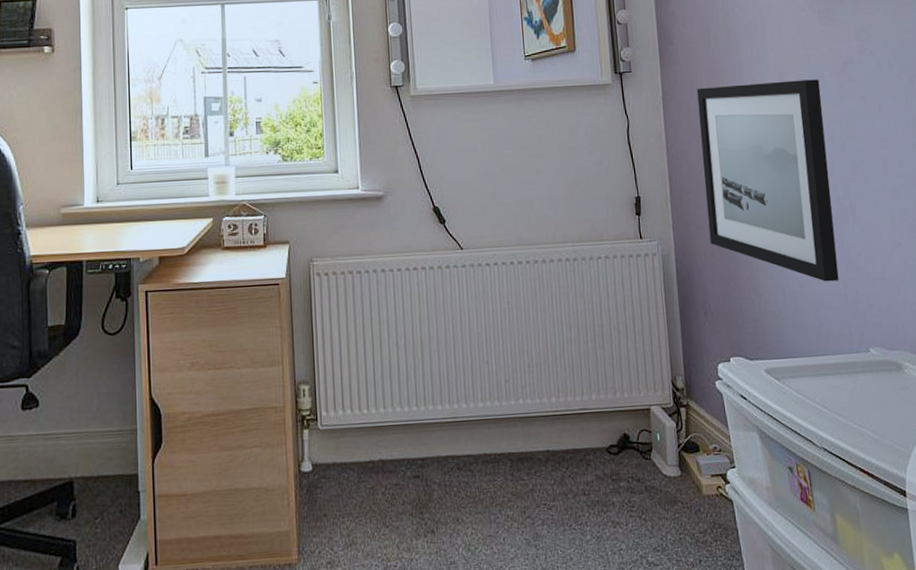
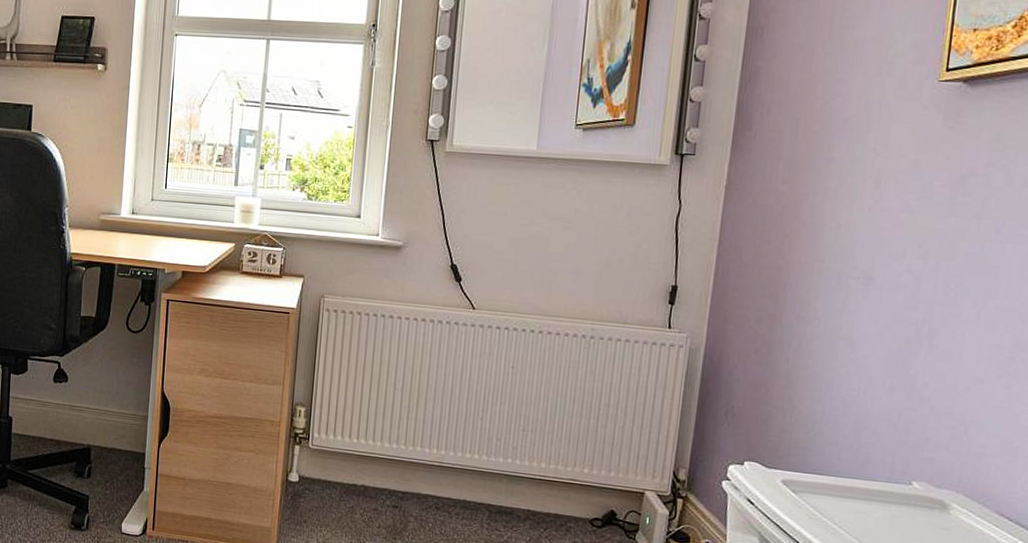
wall art: present [696,79,839,282] -> none [748,181,926,408]

